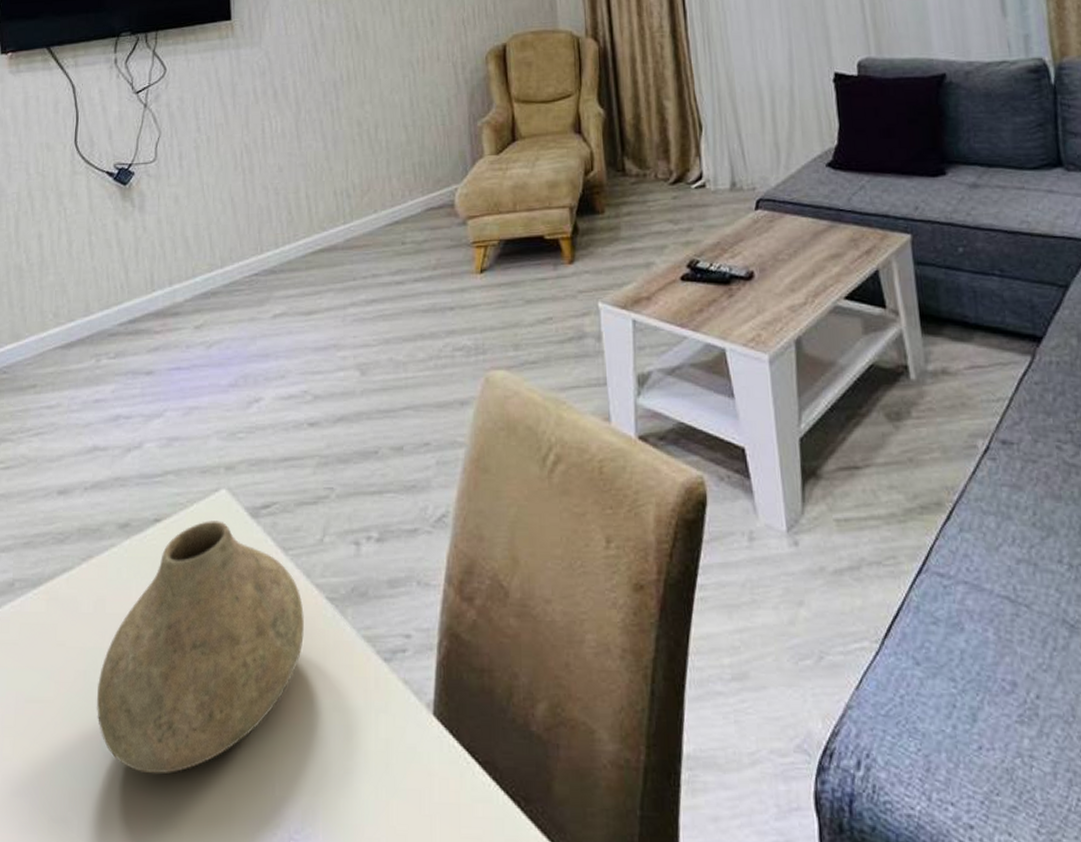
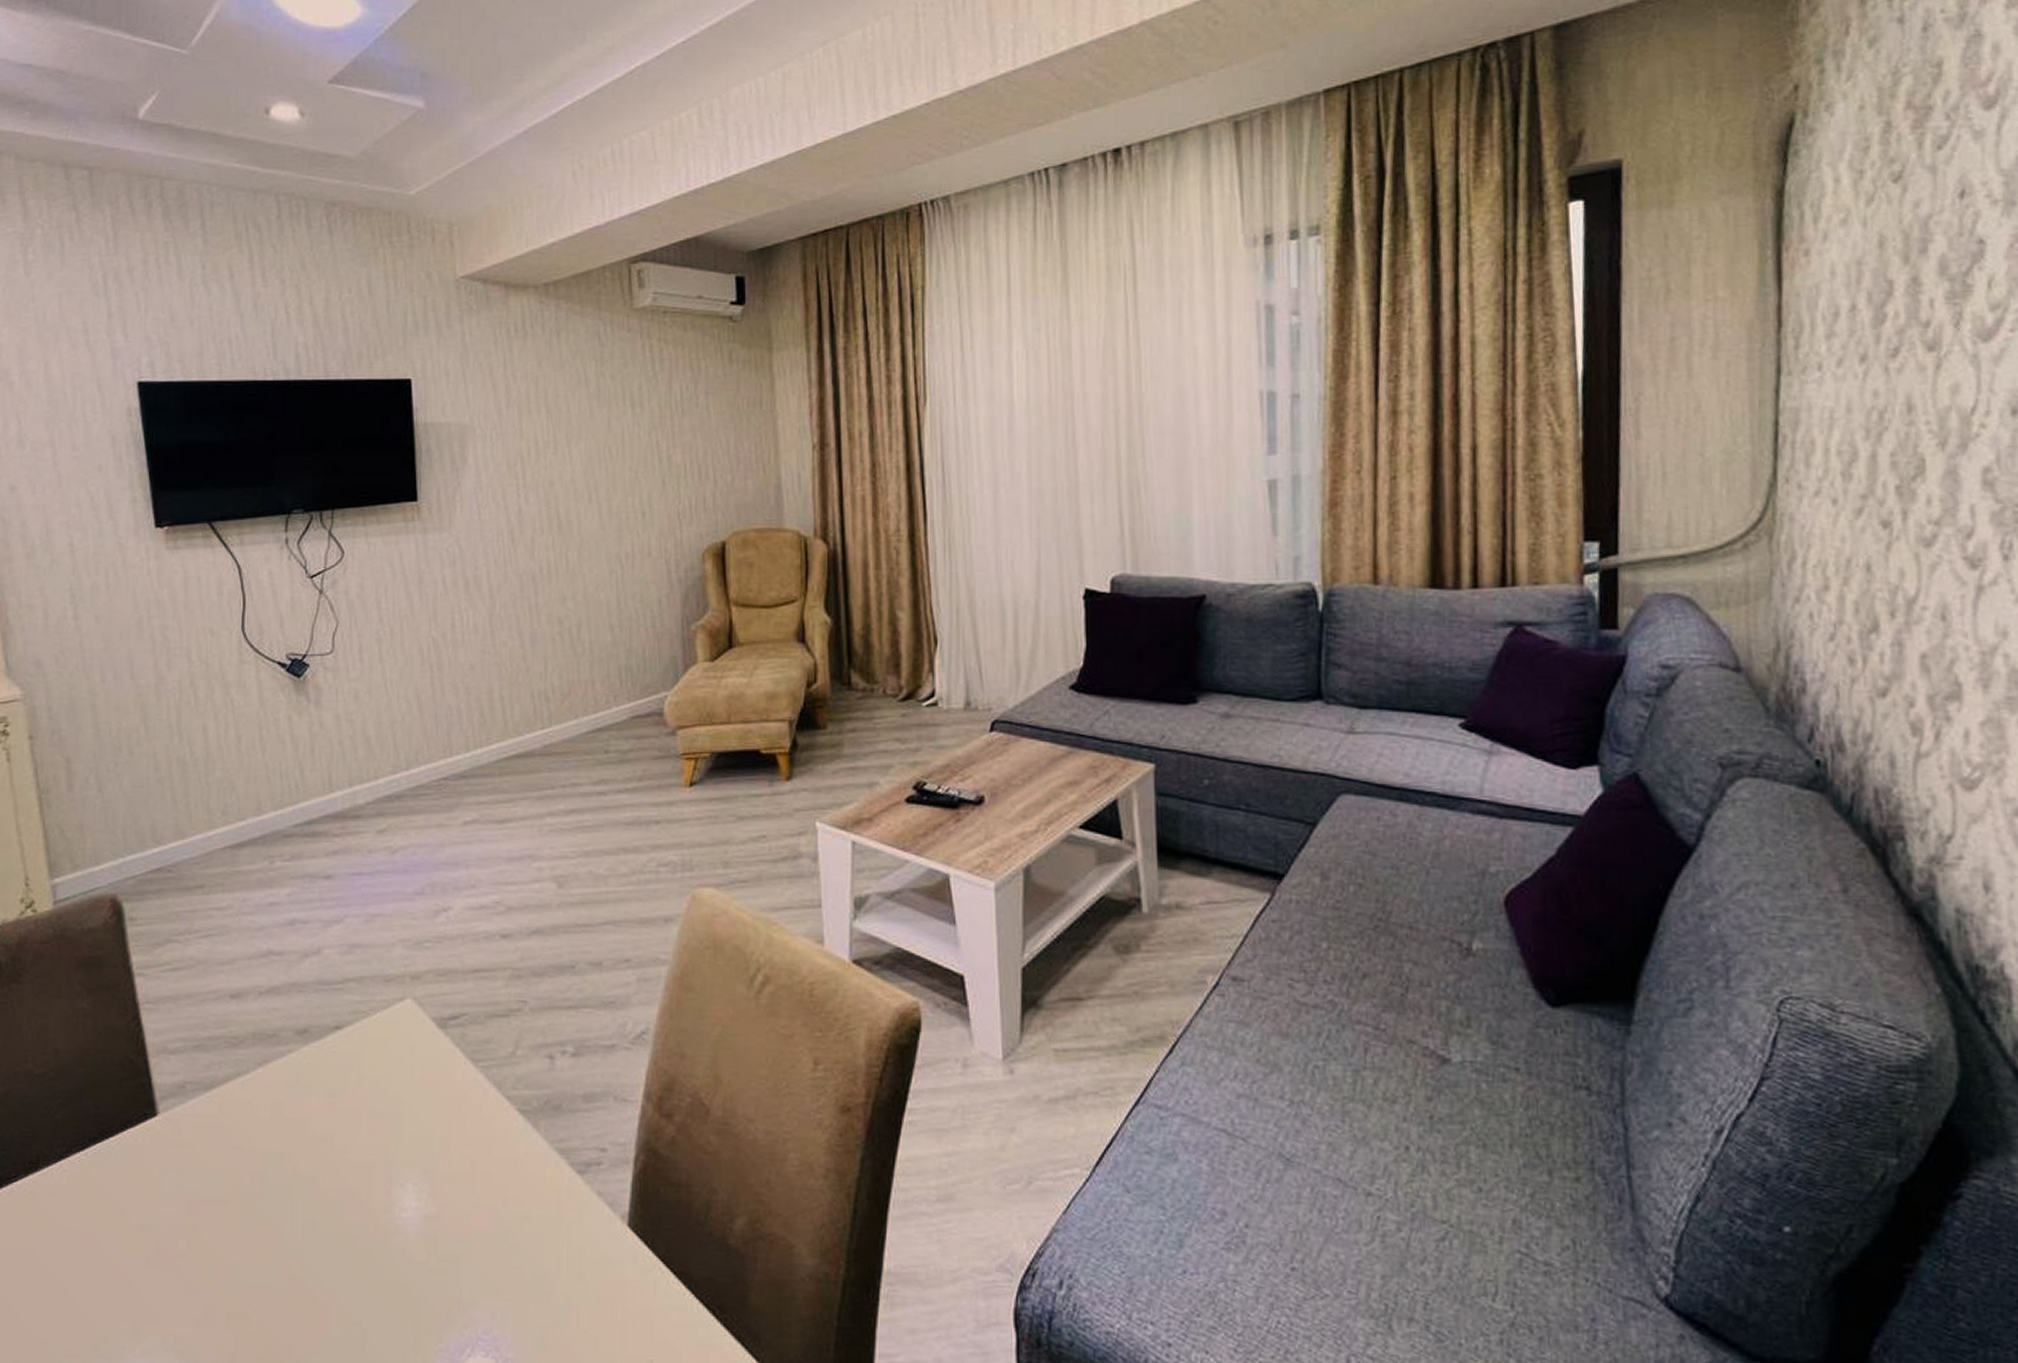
vase: present [97,521,304,775] -> none [276,1030,494,1276]

